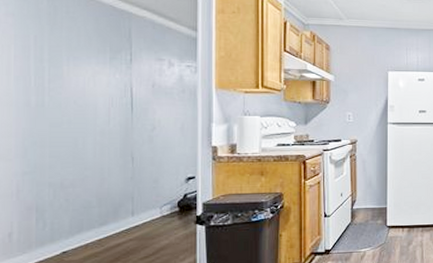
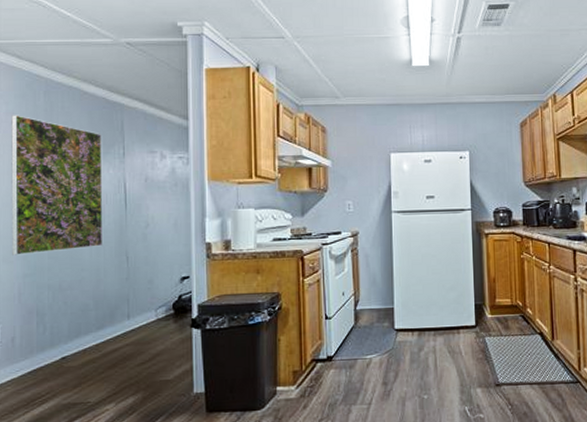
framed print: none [9,16,109,154] -> present [11,115,103,255]

